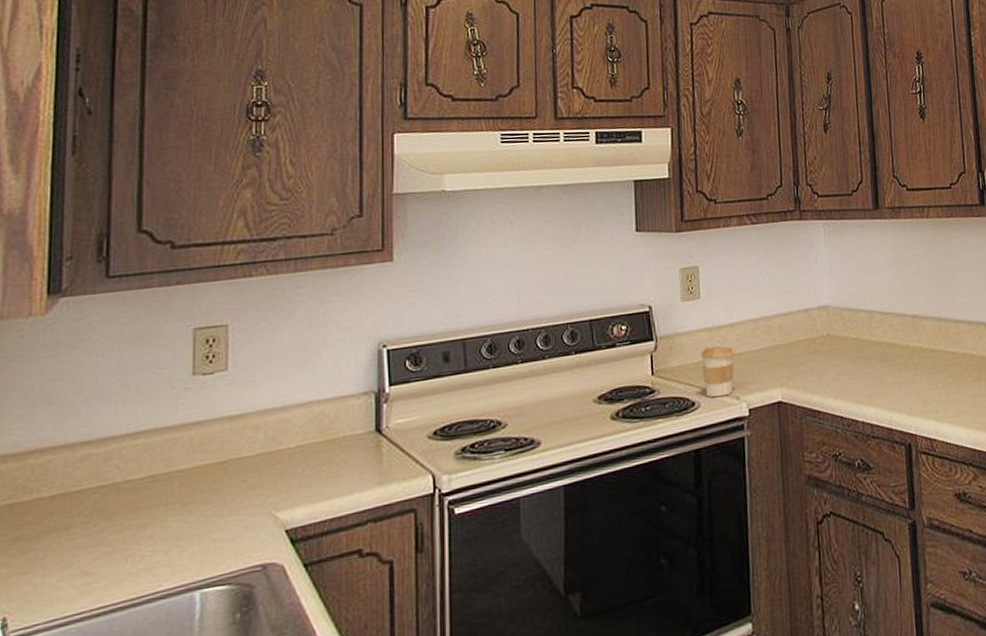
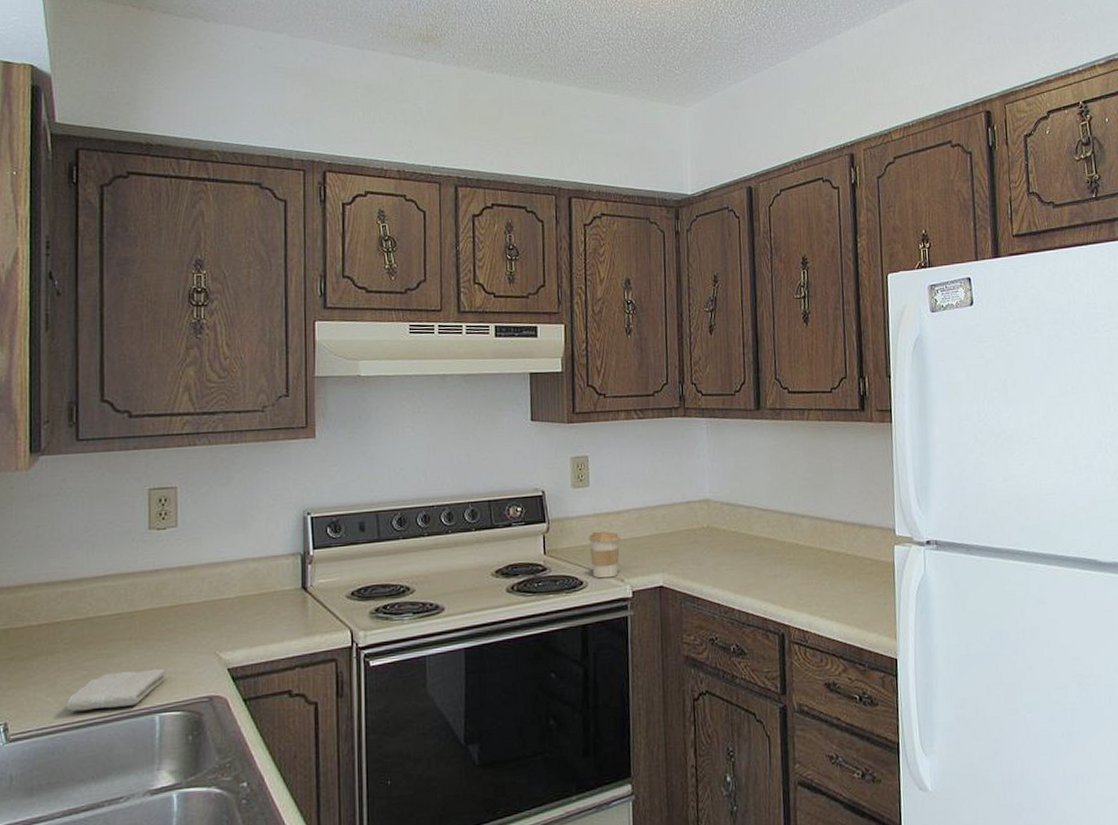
washcloth: none [83,536,210,597] -> present [66,668,166,712]

